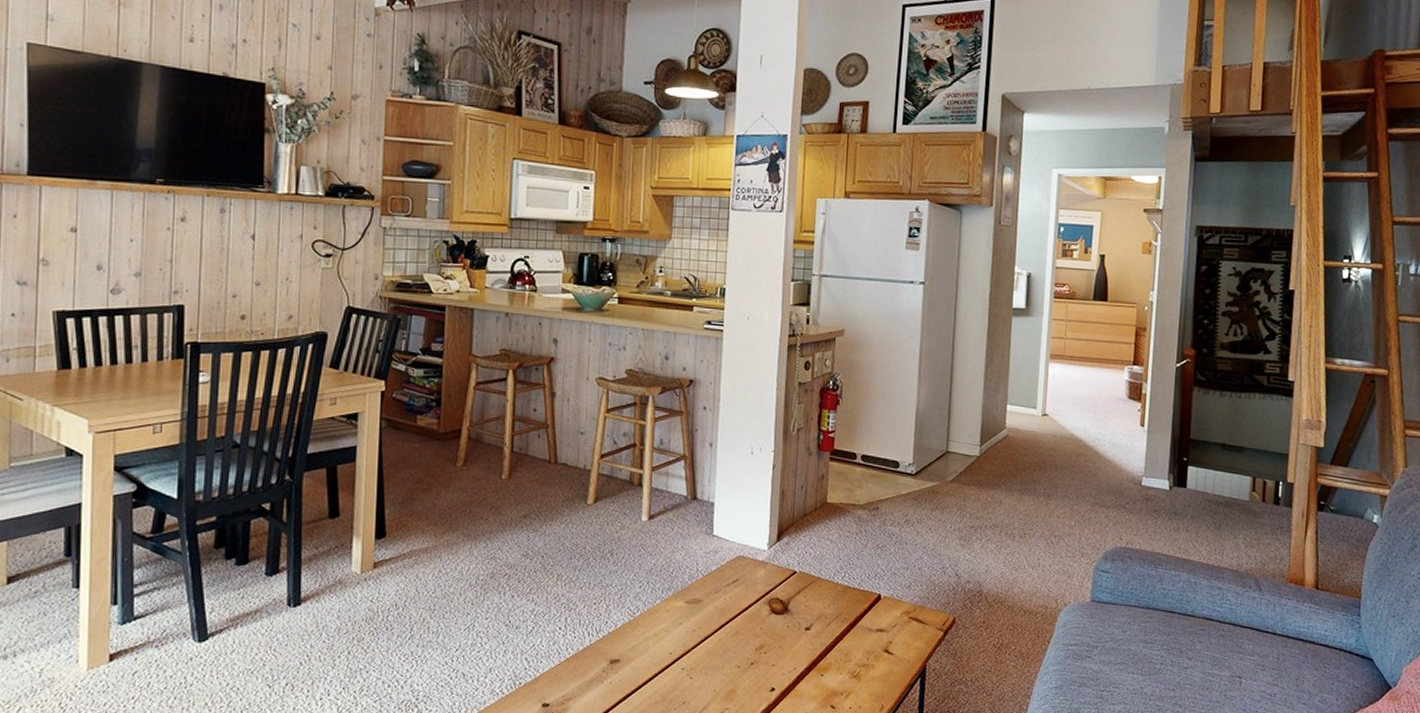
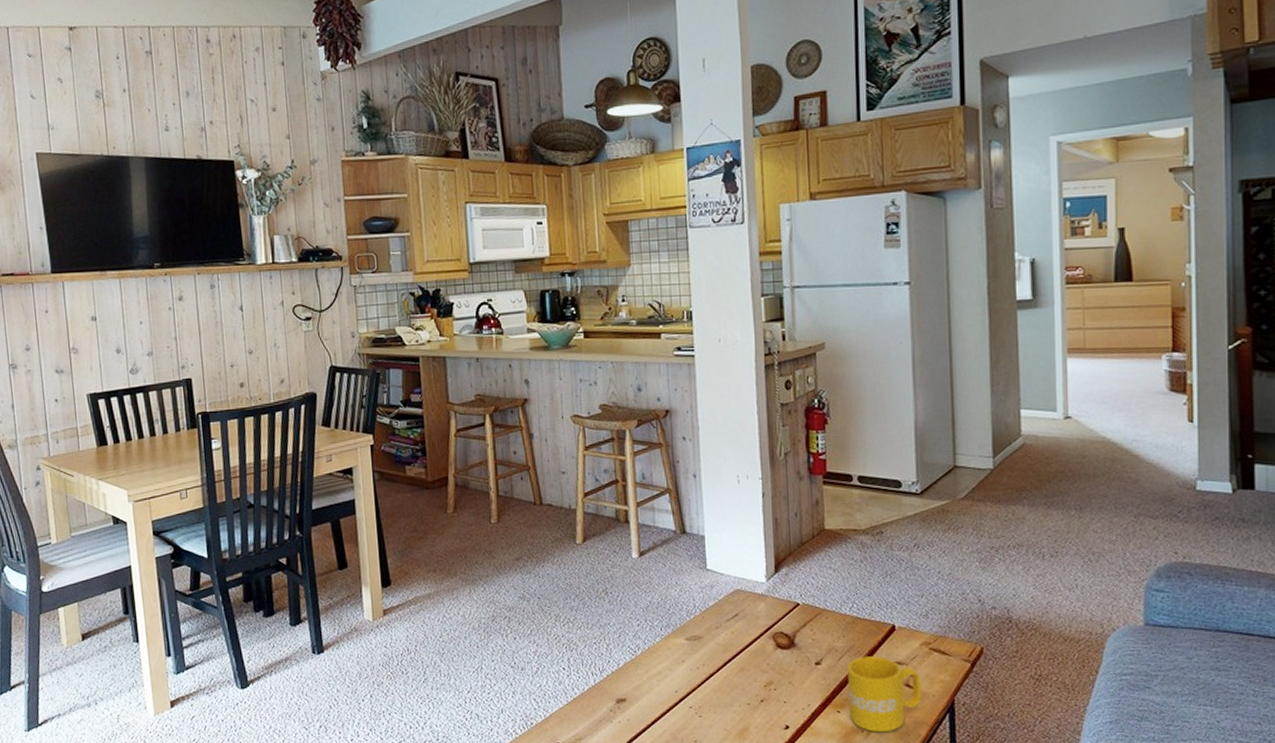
mug: none [832,623,899,695] -> present [847,656,922,733]

